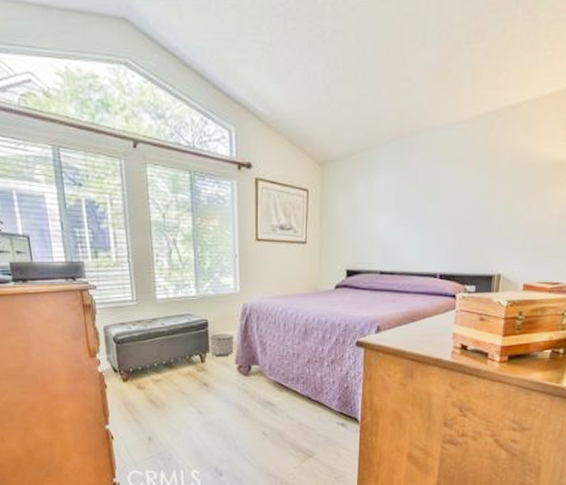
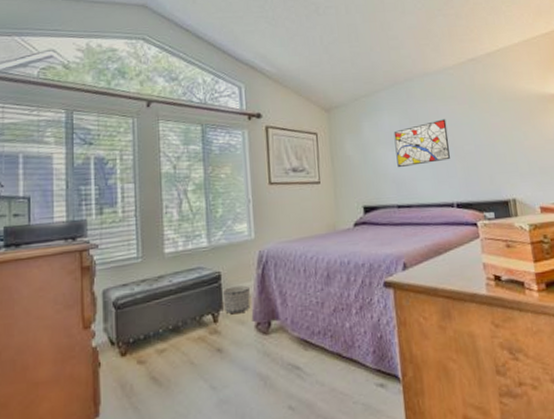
wall art: none [387,183,447,234] -> present [393,119,450,168]

